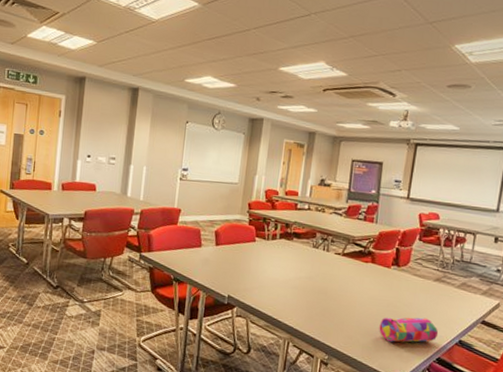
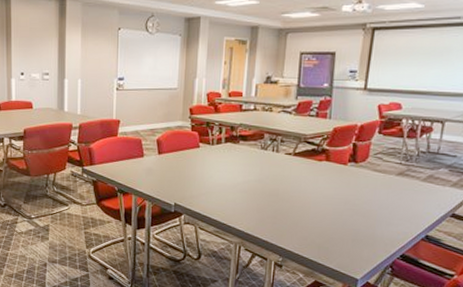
pencil case: present [379,317,439,342] -> none [336,214,403,241]

